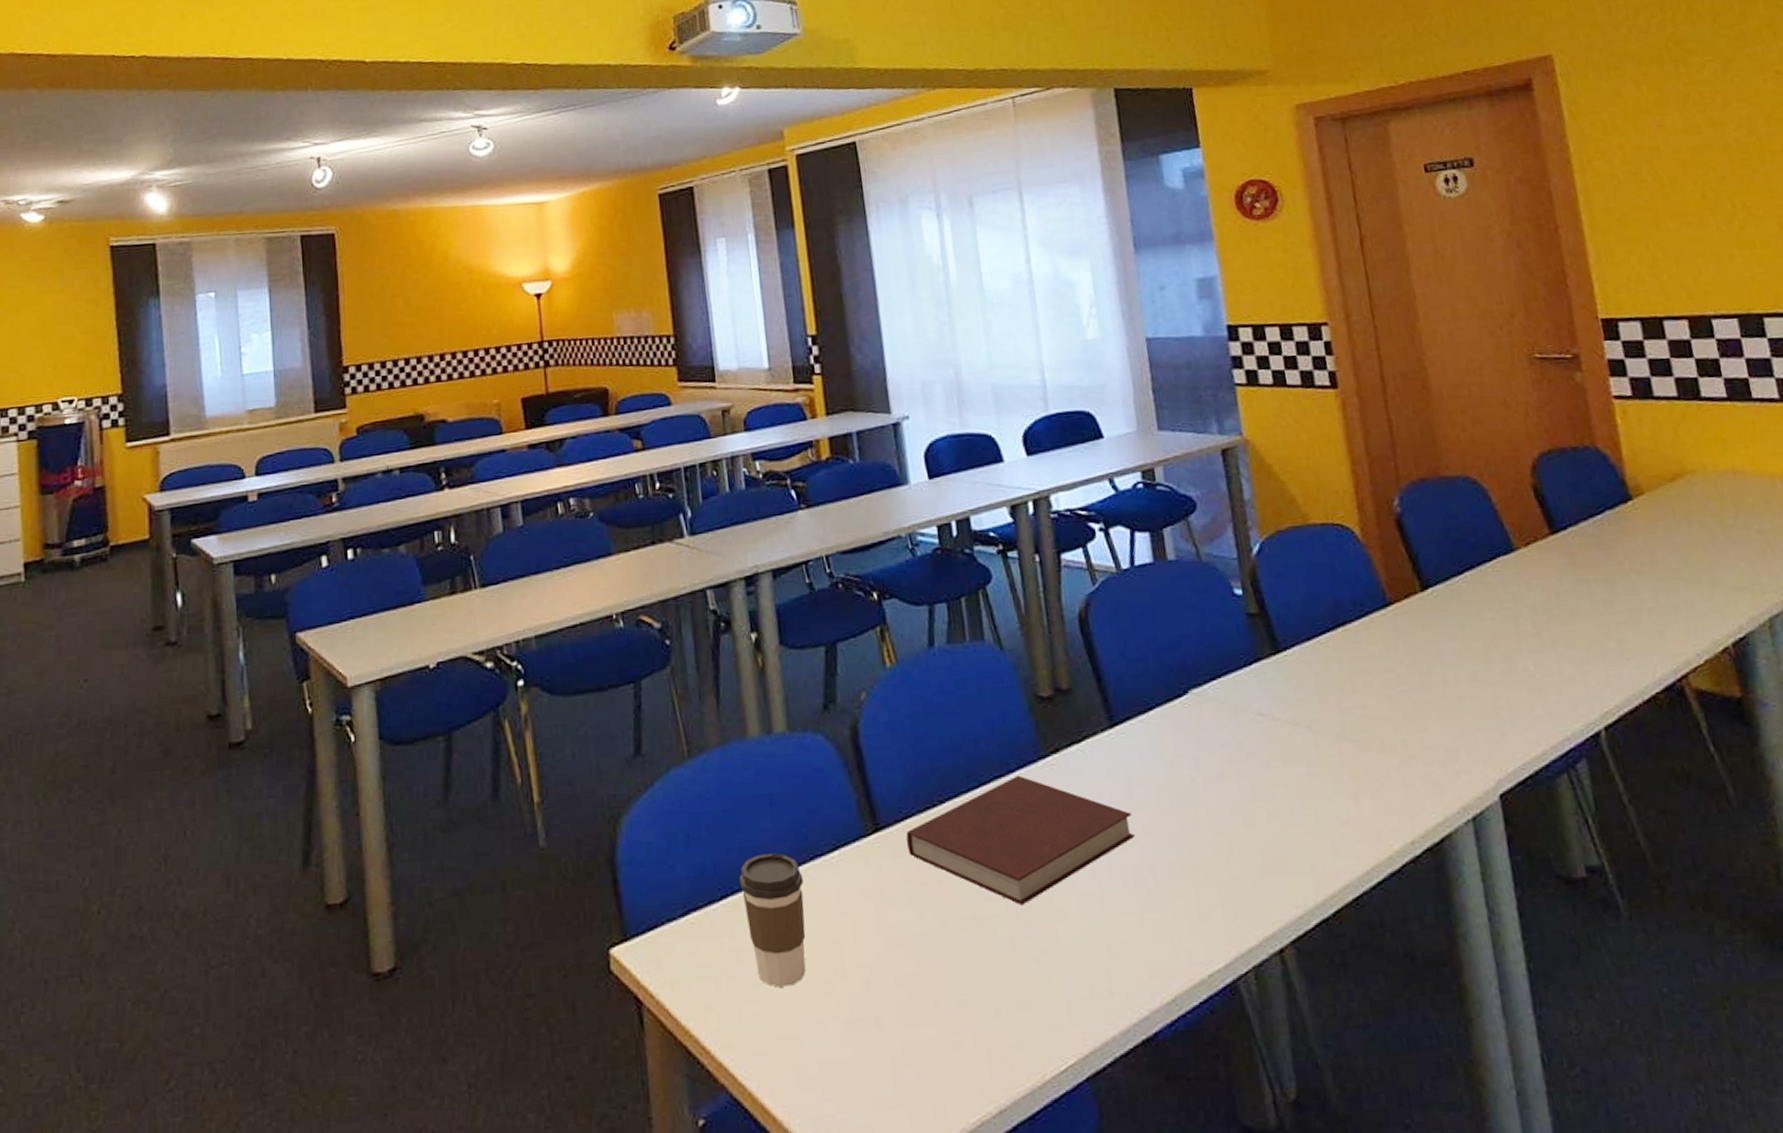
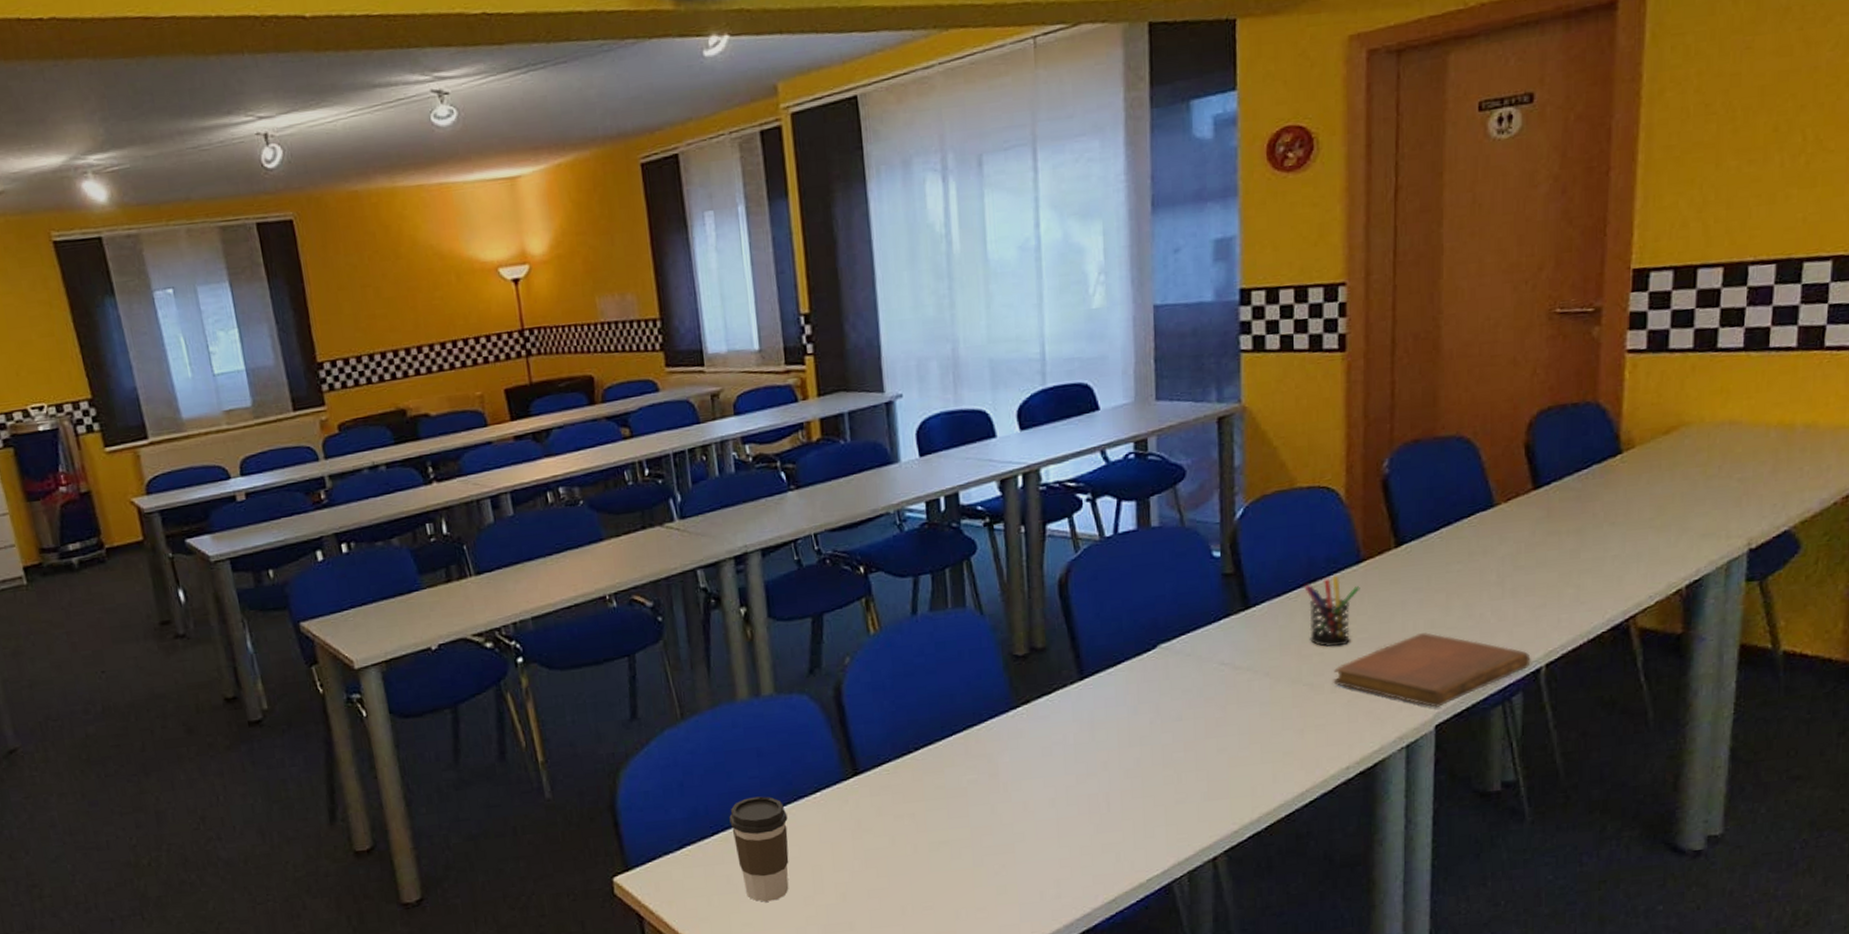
notebook: present [906,775,1135,906] -> none [882,724,1093,831]
pen holder: none [1333,619,1393,699] -> present [1304,575,1360,647]
notebook: none [1379,686,1588,774] -> present [1333,632,1531,708]

